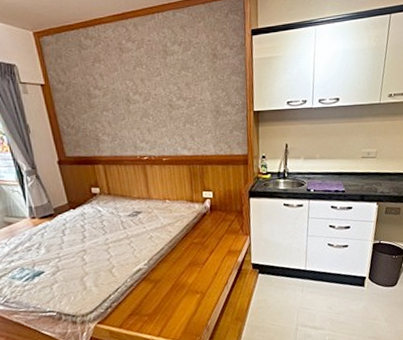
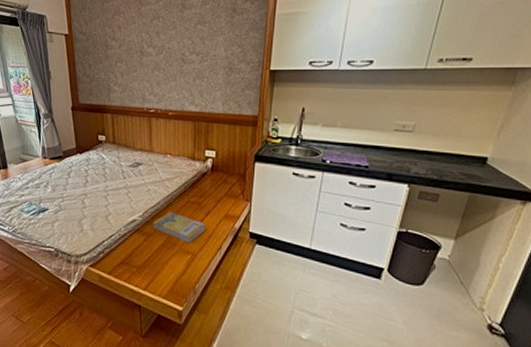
book: none [159,255,212,283] -> present [153,211,206,243]

